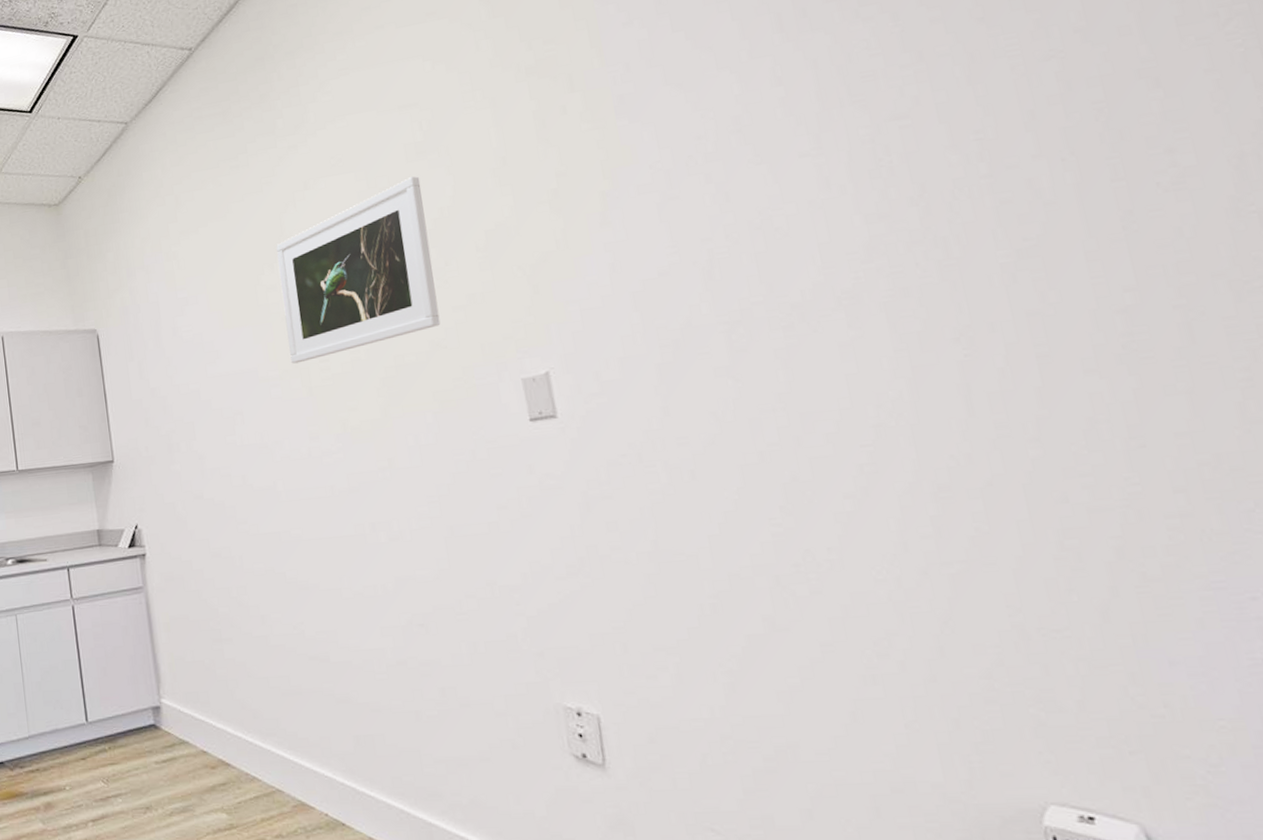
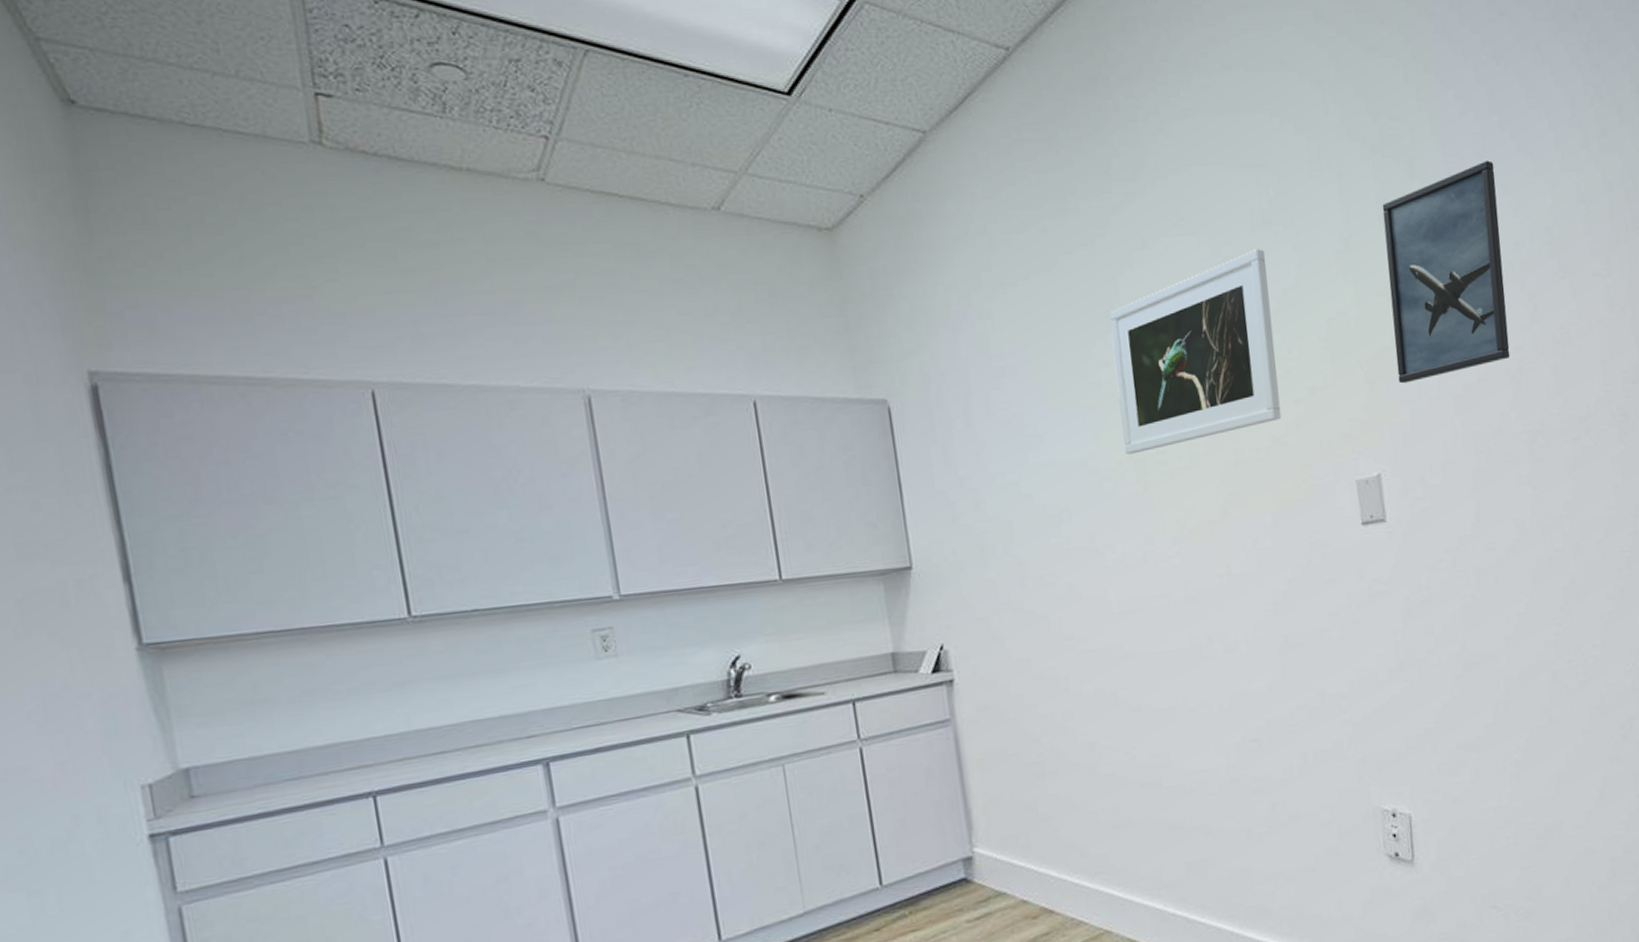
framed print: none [540,62,697,285] -> present [1382,160,1510,384]

